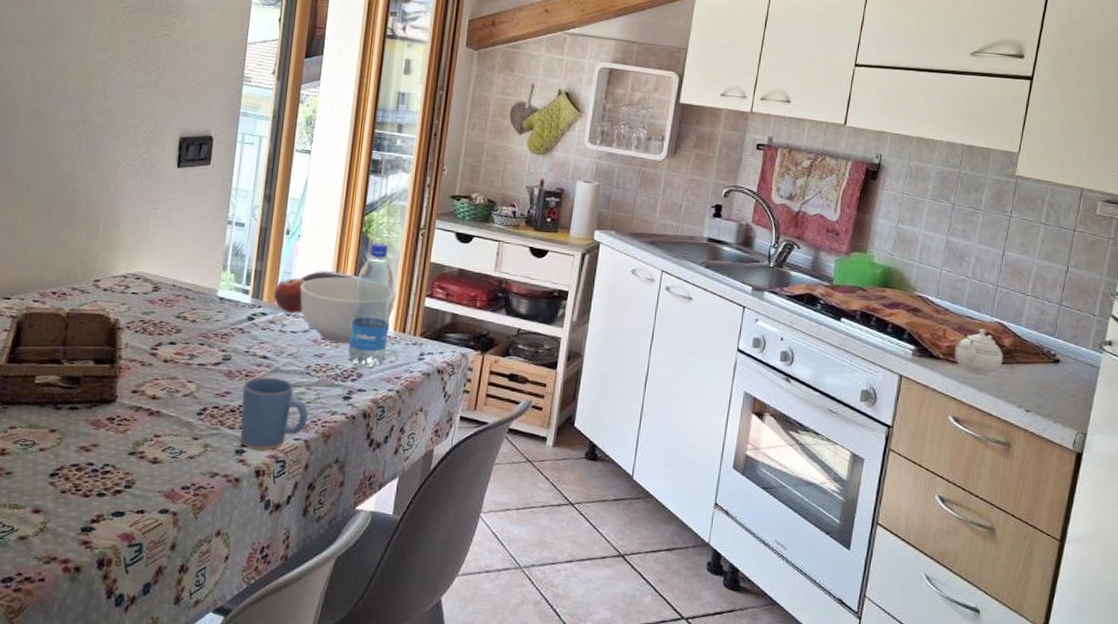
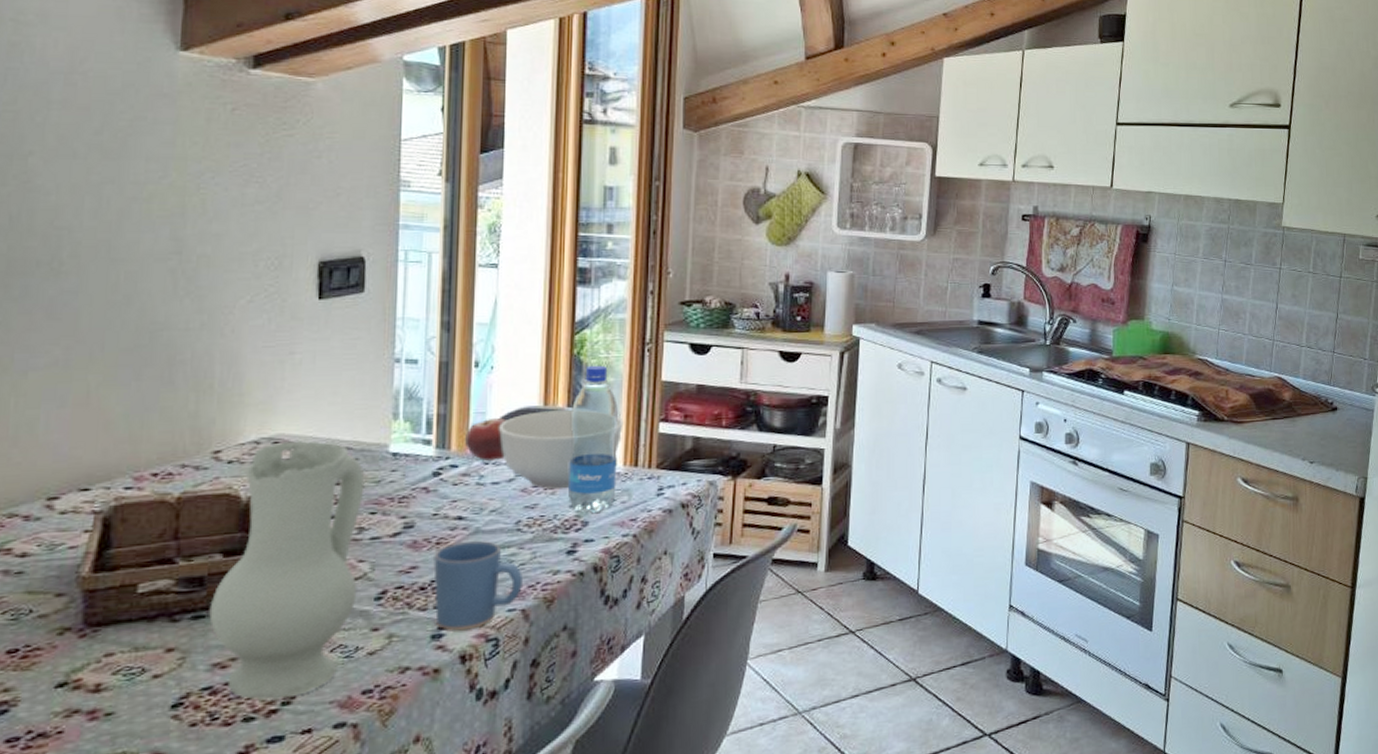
ceramic jug: none [81,278,199,484] -> present [209,440,365,701]
teapot: present [954,328,1003,375] -> none [1237,385,1285,433]

